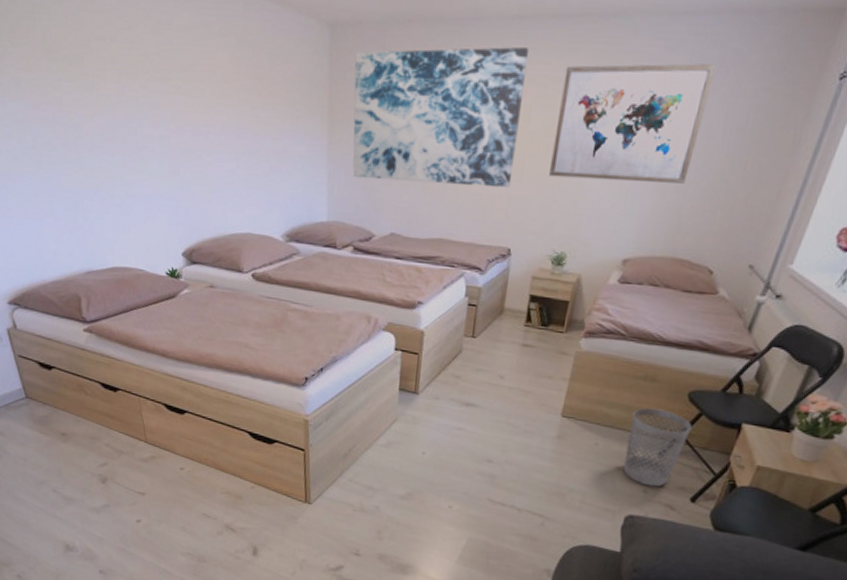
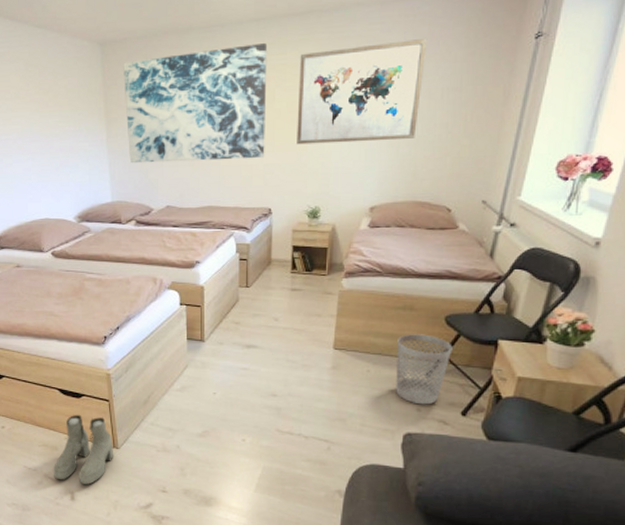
boots: none [236,461,305,541] -> present [54,414,113,486]

